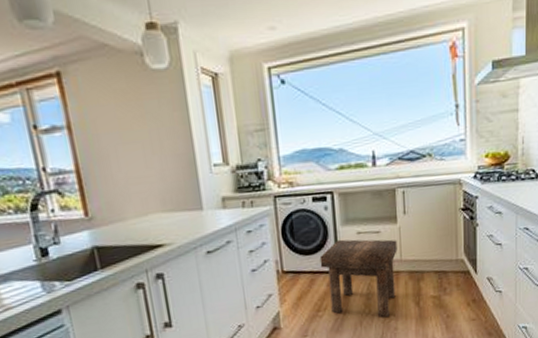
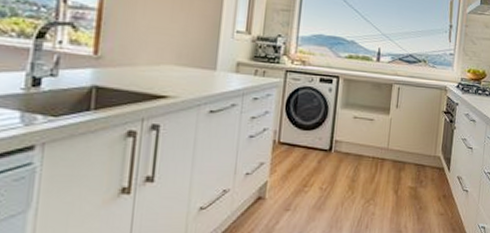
stool: present [319,239,397,318] -> none [315,120,387,202]

